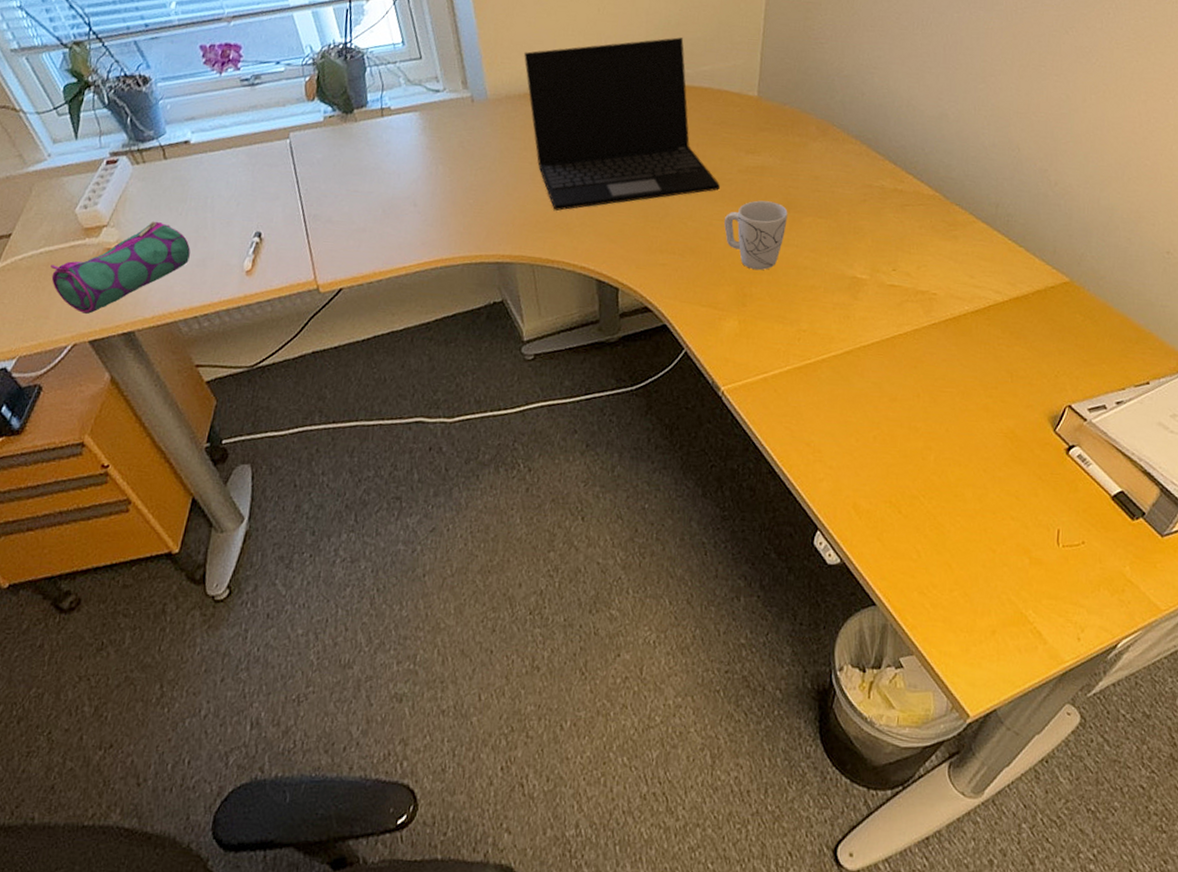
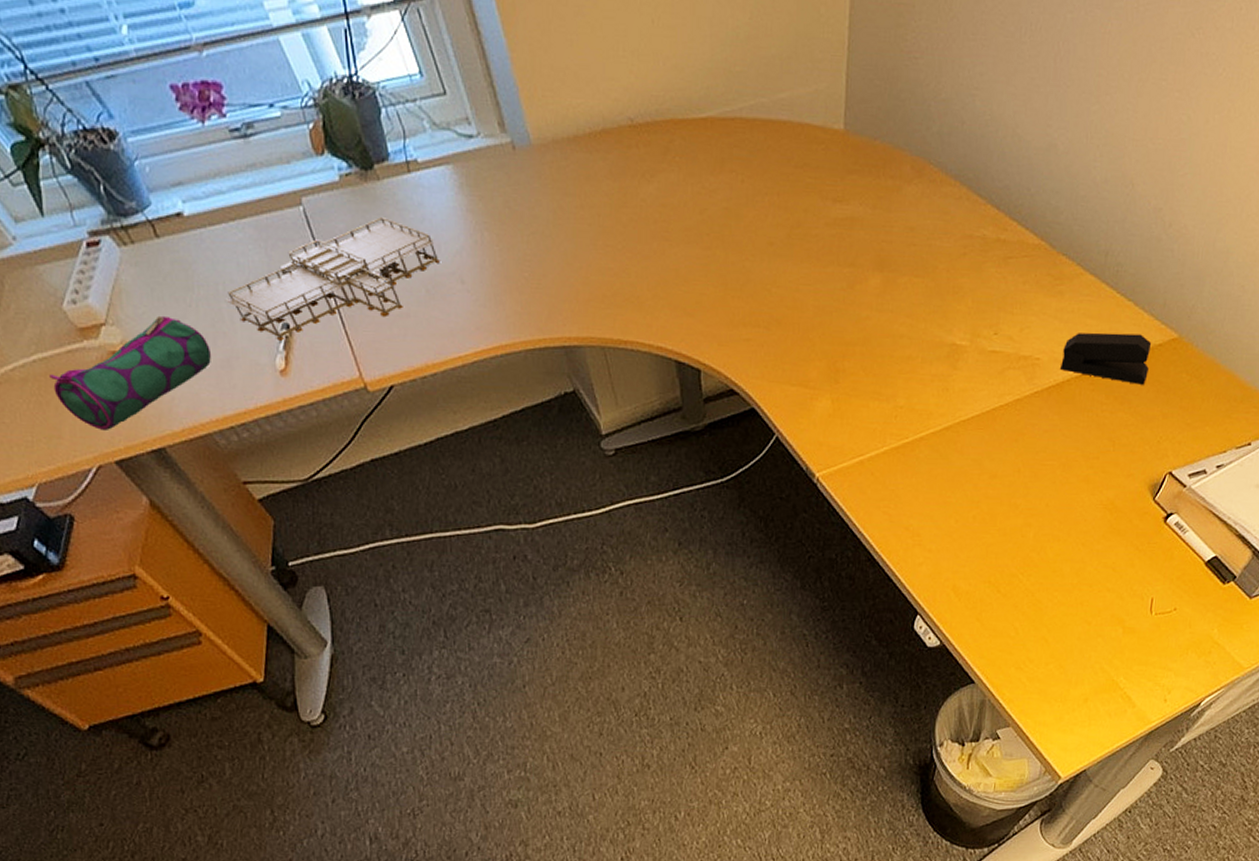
document tray: none [211,150,398,246] -> present [225,217,440,341]
laptop: present [524,37,721,211] -> none [569,55,807,281]
mug: present [724,200,788,271] -> none [812,259,881,342]
stapler: none [957,273,1044,323] -> present [1061,332,1152,385]

